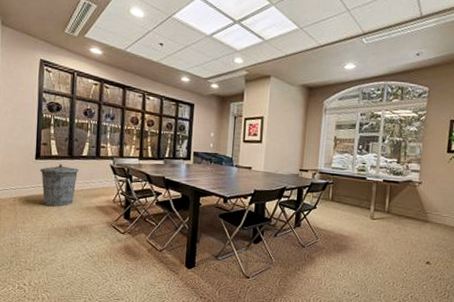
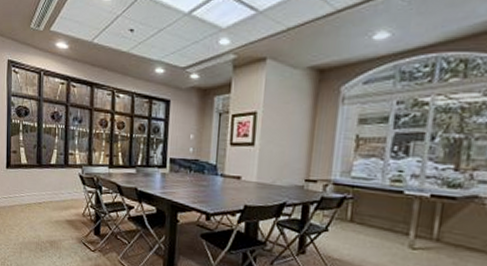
trash can: present [40,164,79,207] -> none [11,173,48,219]

